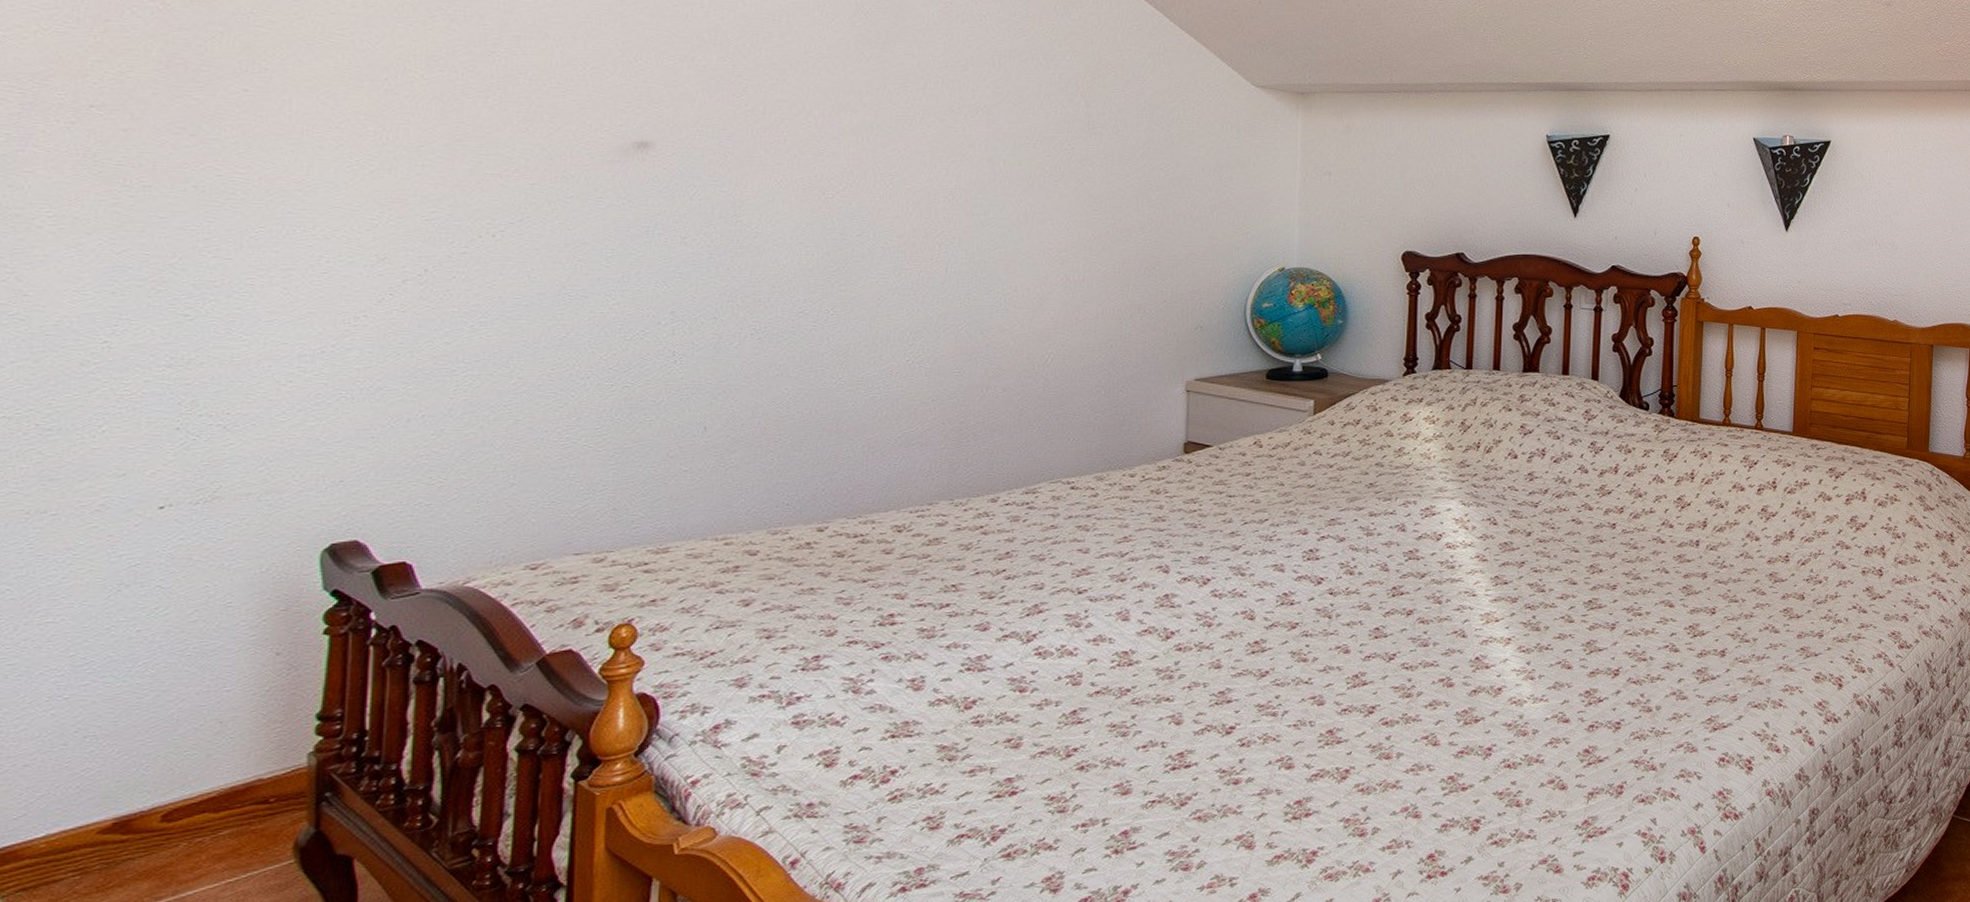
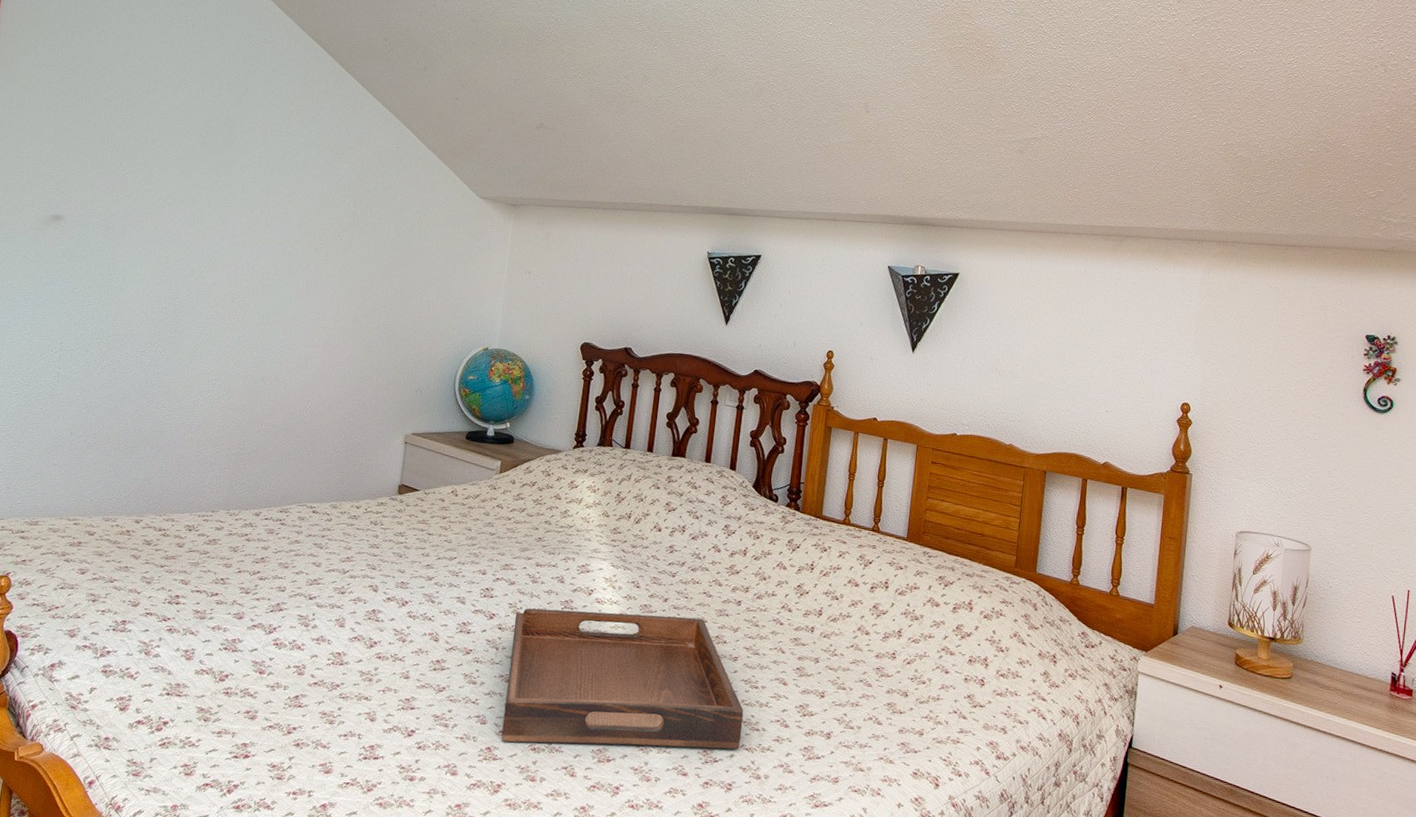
serving tray: none [1344,549,1628,721] -> present [501,608,744,750]

